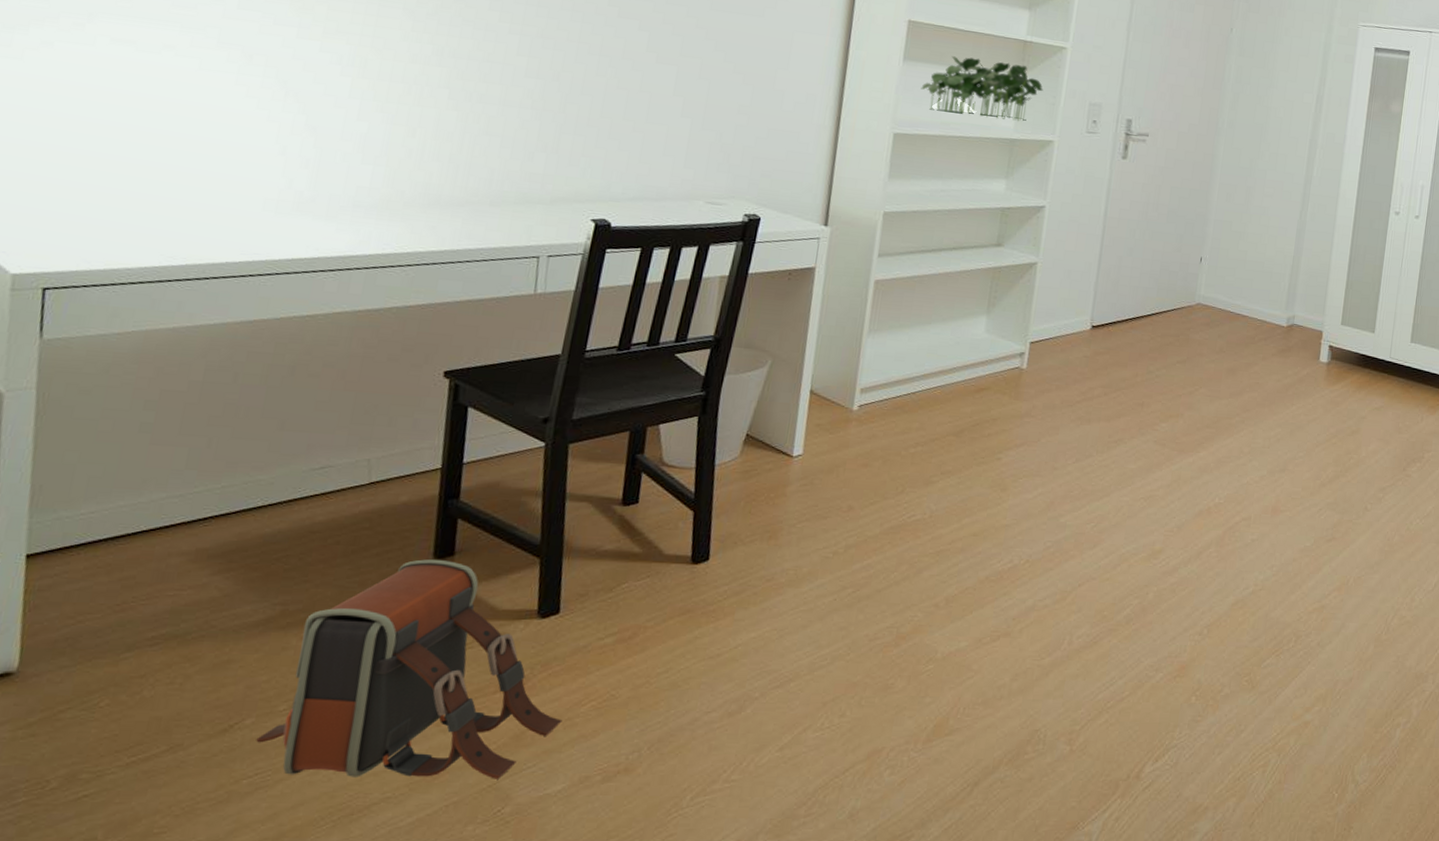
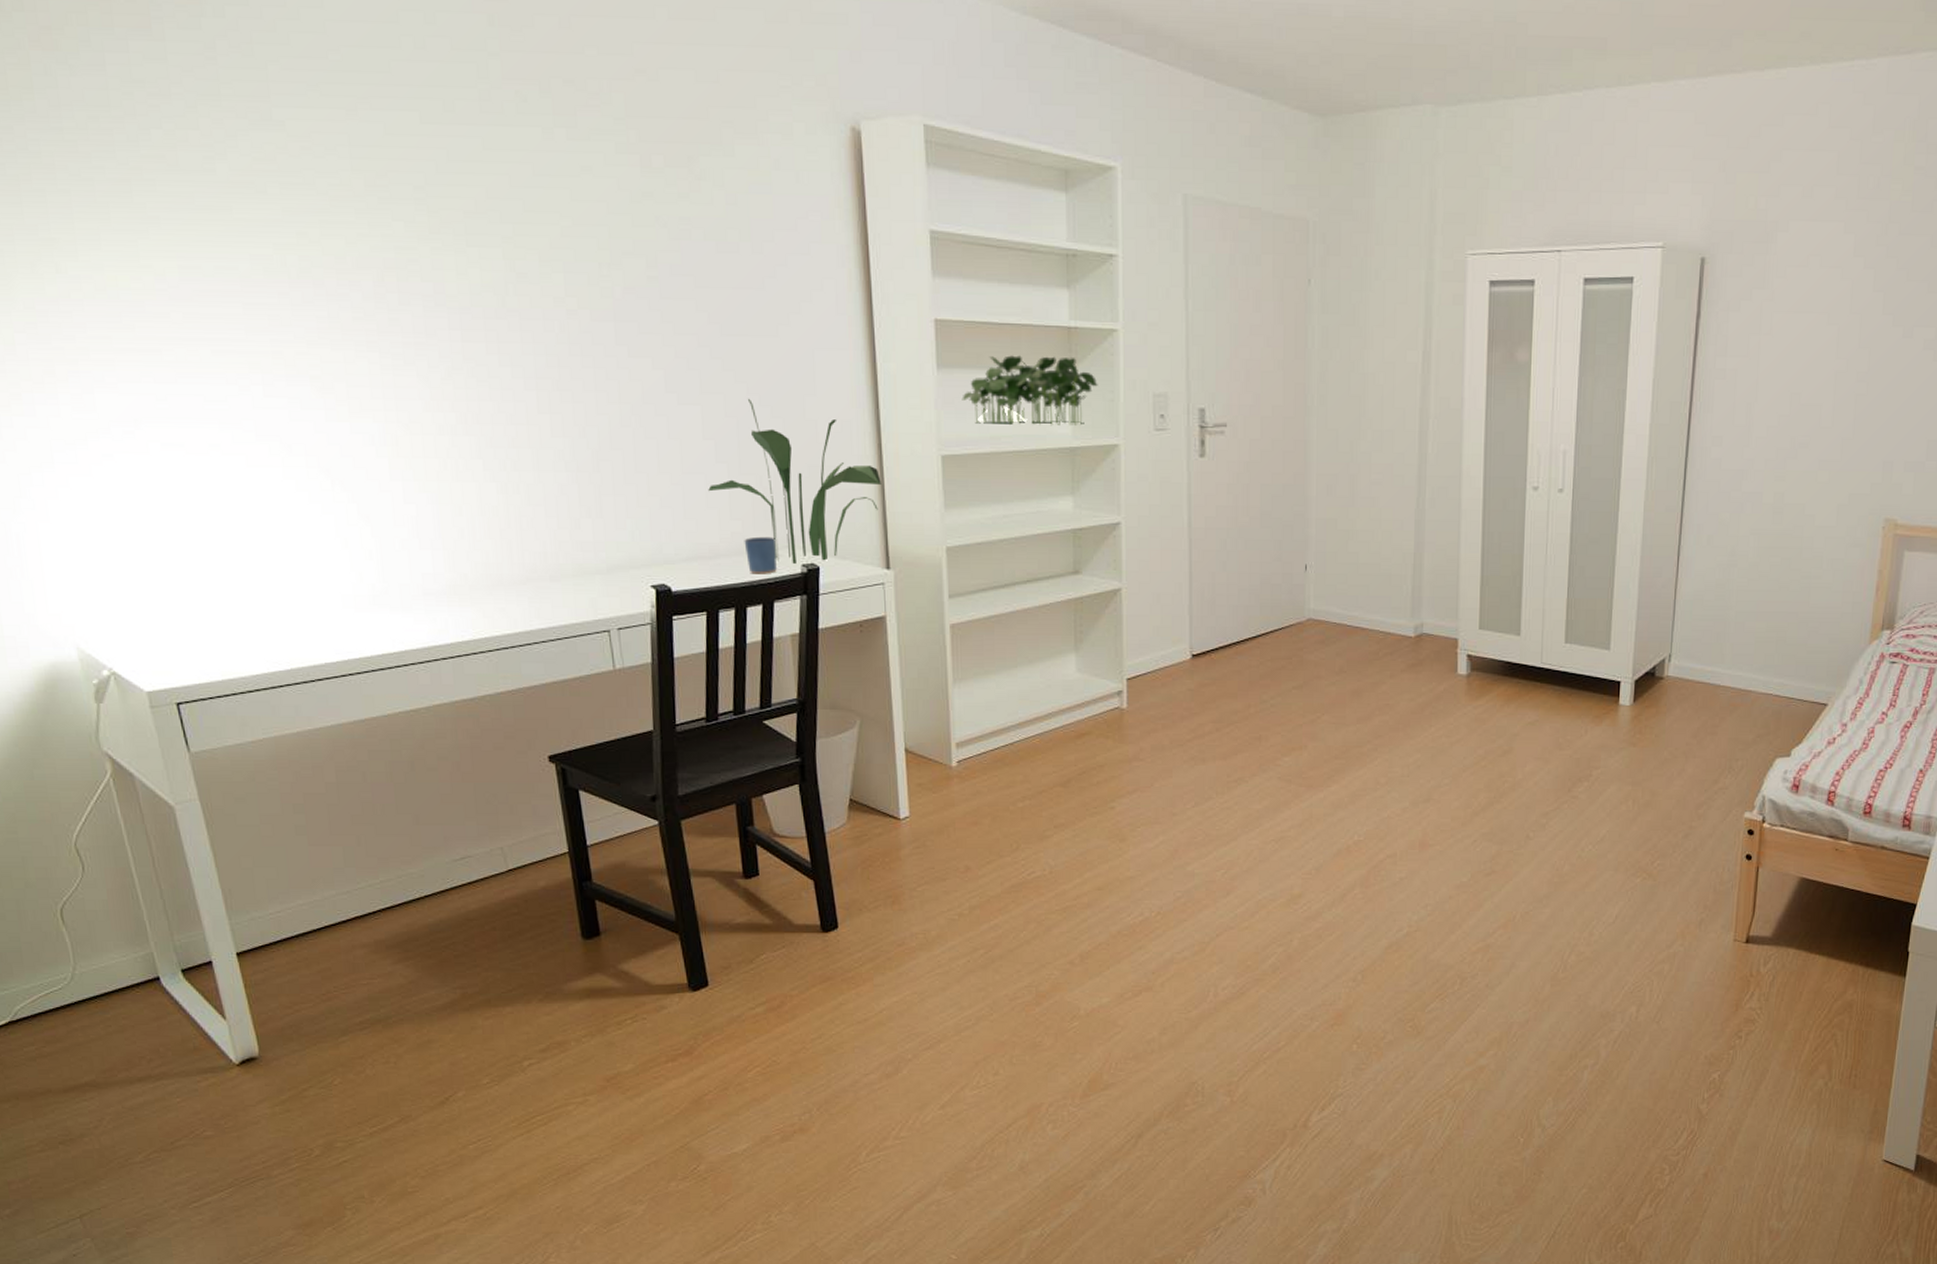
backpack: present [256,559,563,779] -> none [471,940,734,1141]
plant: none [668,65,835,213] -> present [708,398,881,563]
mug: none [691,185,724,219] -> present [744,536,777,574]

